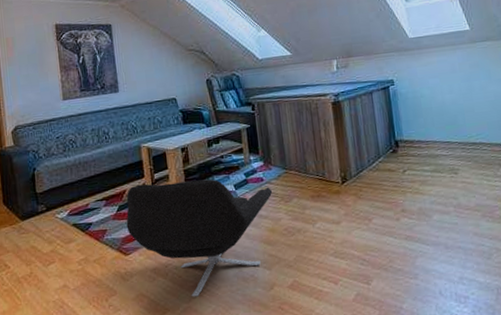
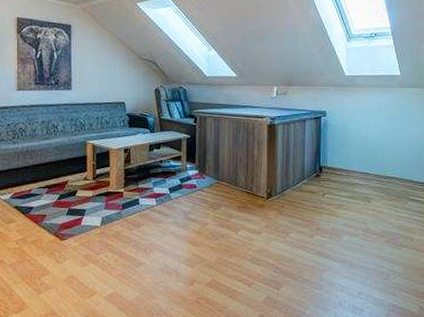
lounge chair: present [126,179,273,297] -> none [65,177,204,284]

